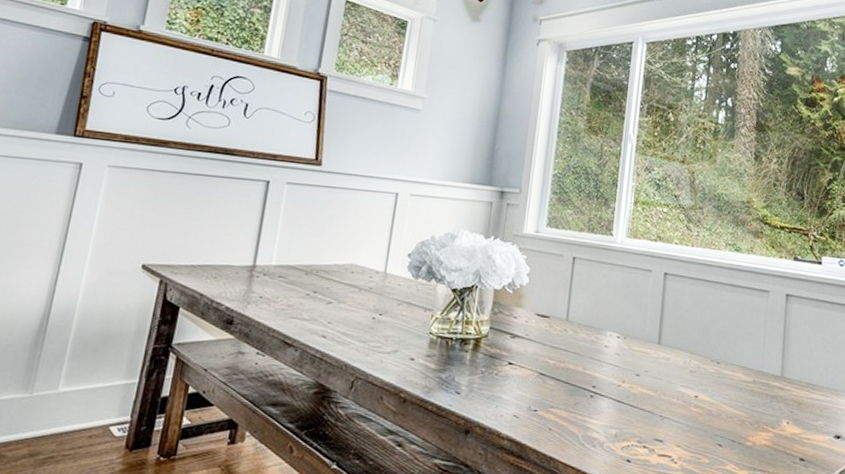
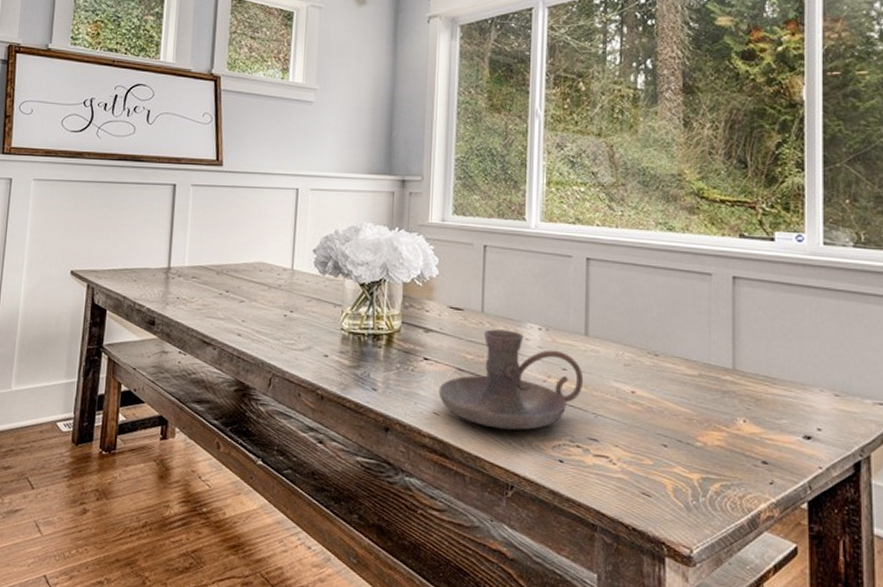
candle holder: none [520,336,654,432] -> present [438,329,584,430]

